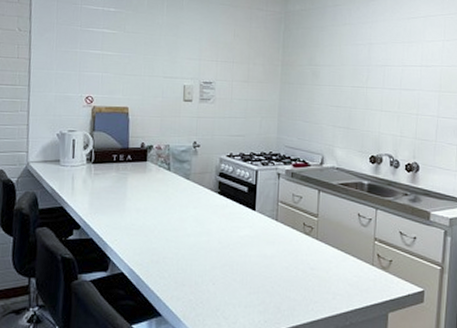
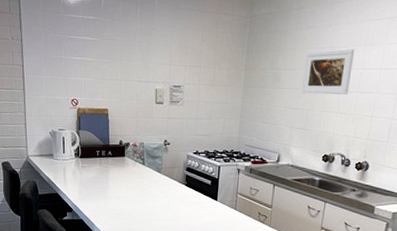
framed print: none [343,45,394,92] -> present [302,48,355,95]

